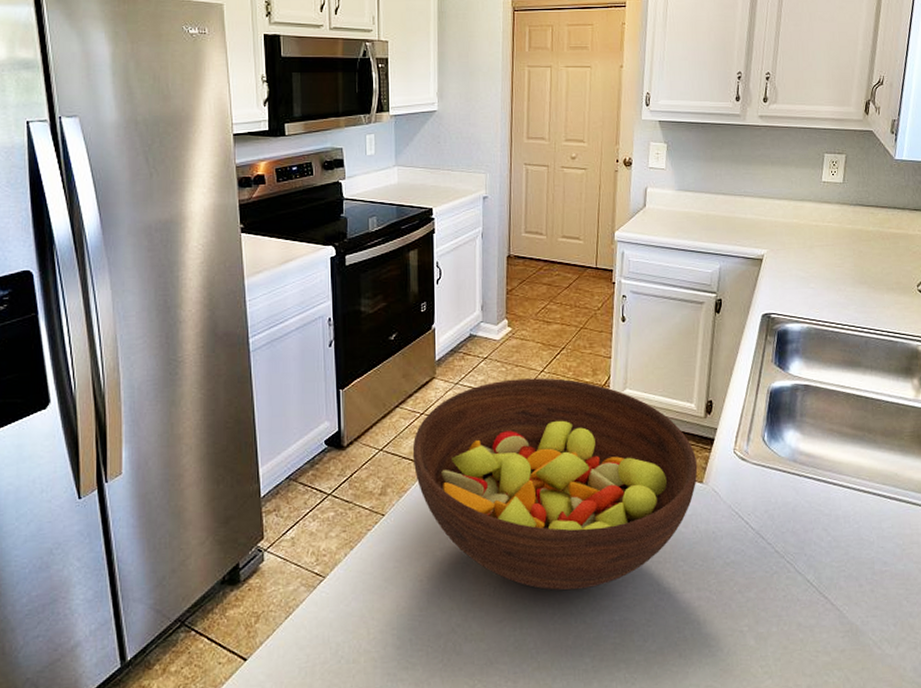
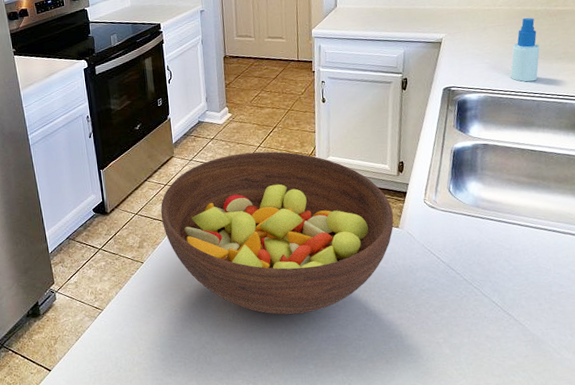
spray bottle: none [837,238,870,314] -> present [510,17,540,82]

